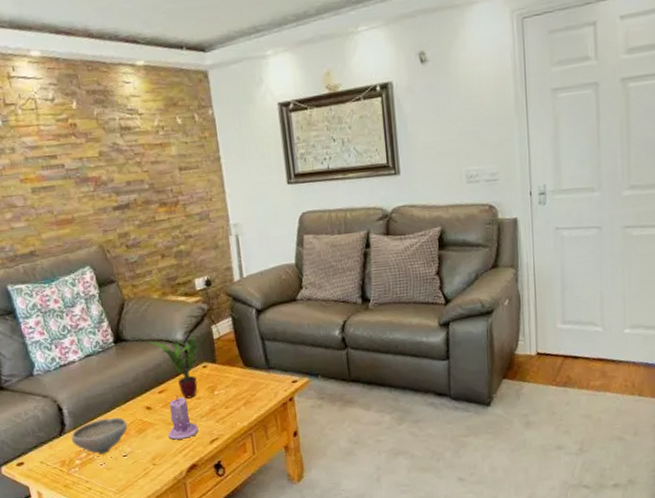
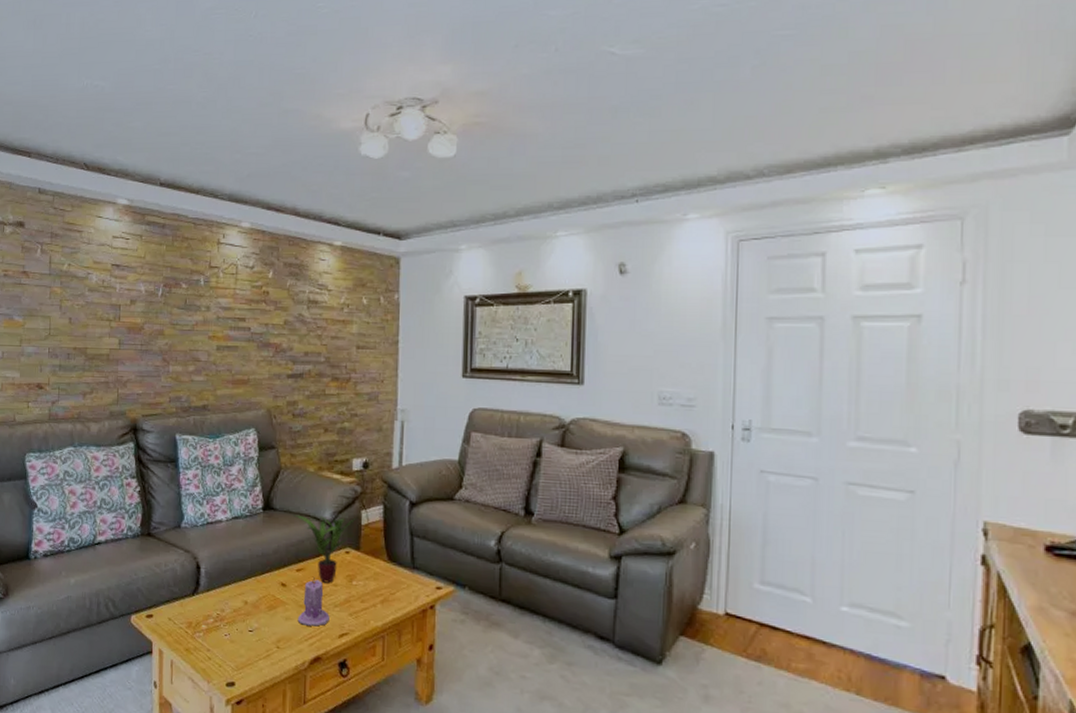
bowl: present [71,417,128,455] -> none [203,586,260,624]

